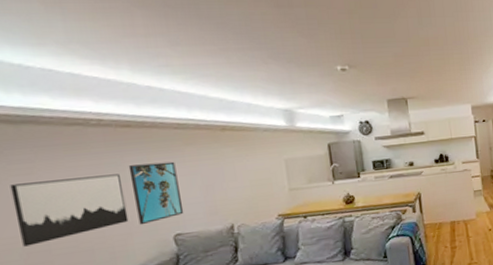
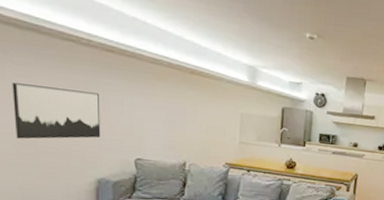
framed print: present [128,161,184,225] -> none [107,88,147,144]

